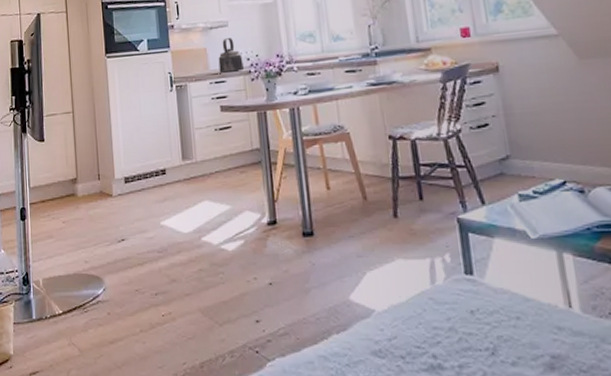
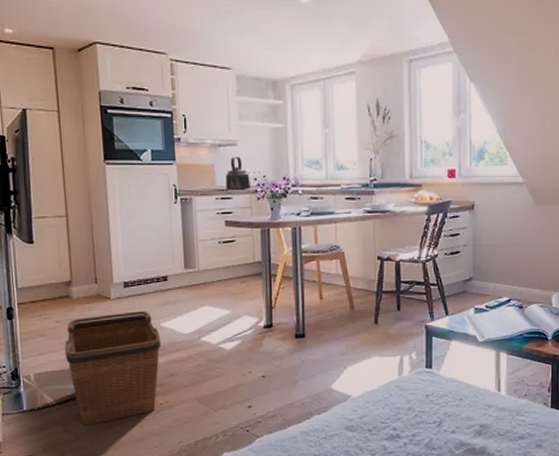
bicycle basket: none [70,208,162,339] -> present [64,311,162,425]

